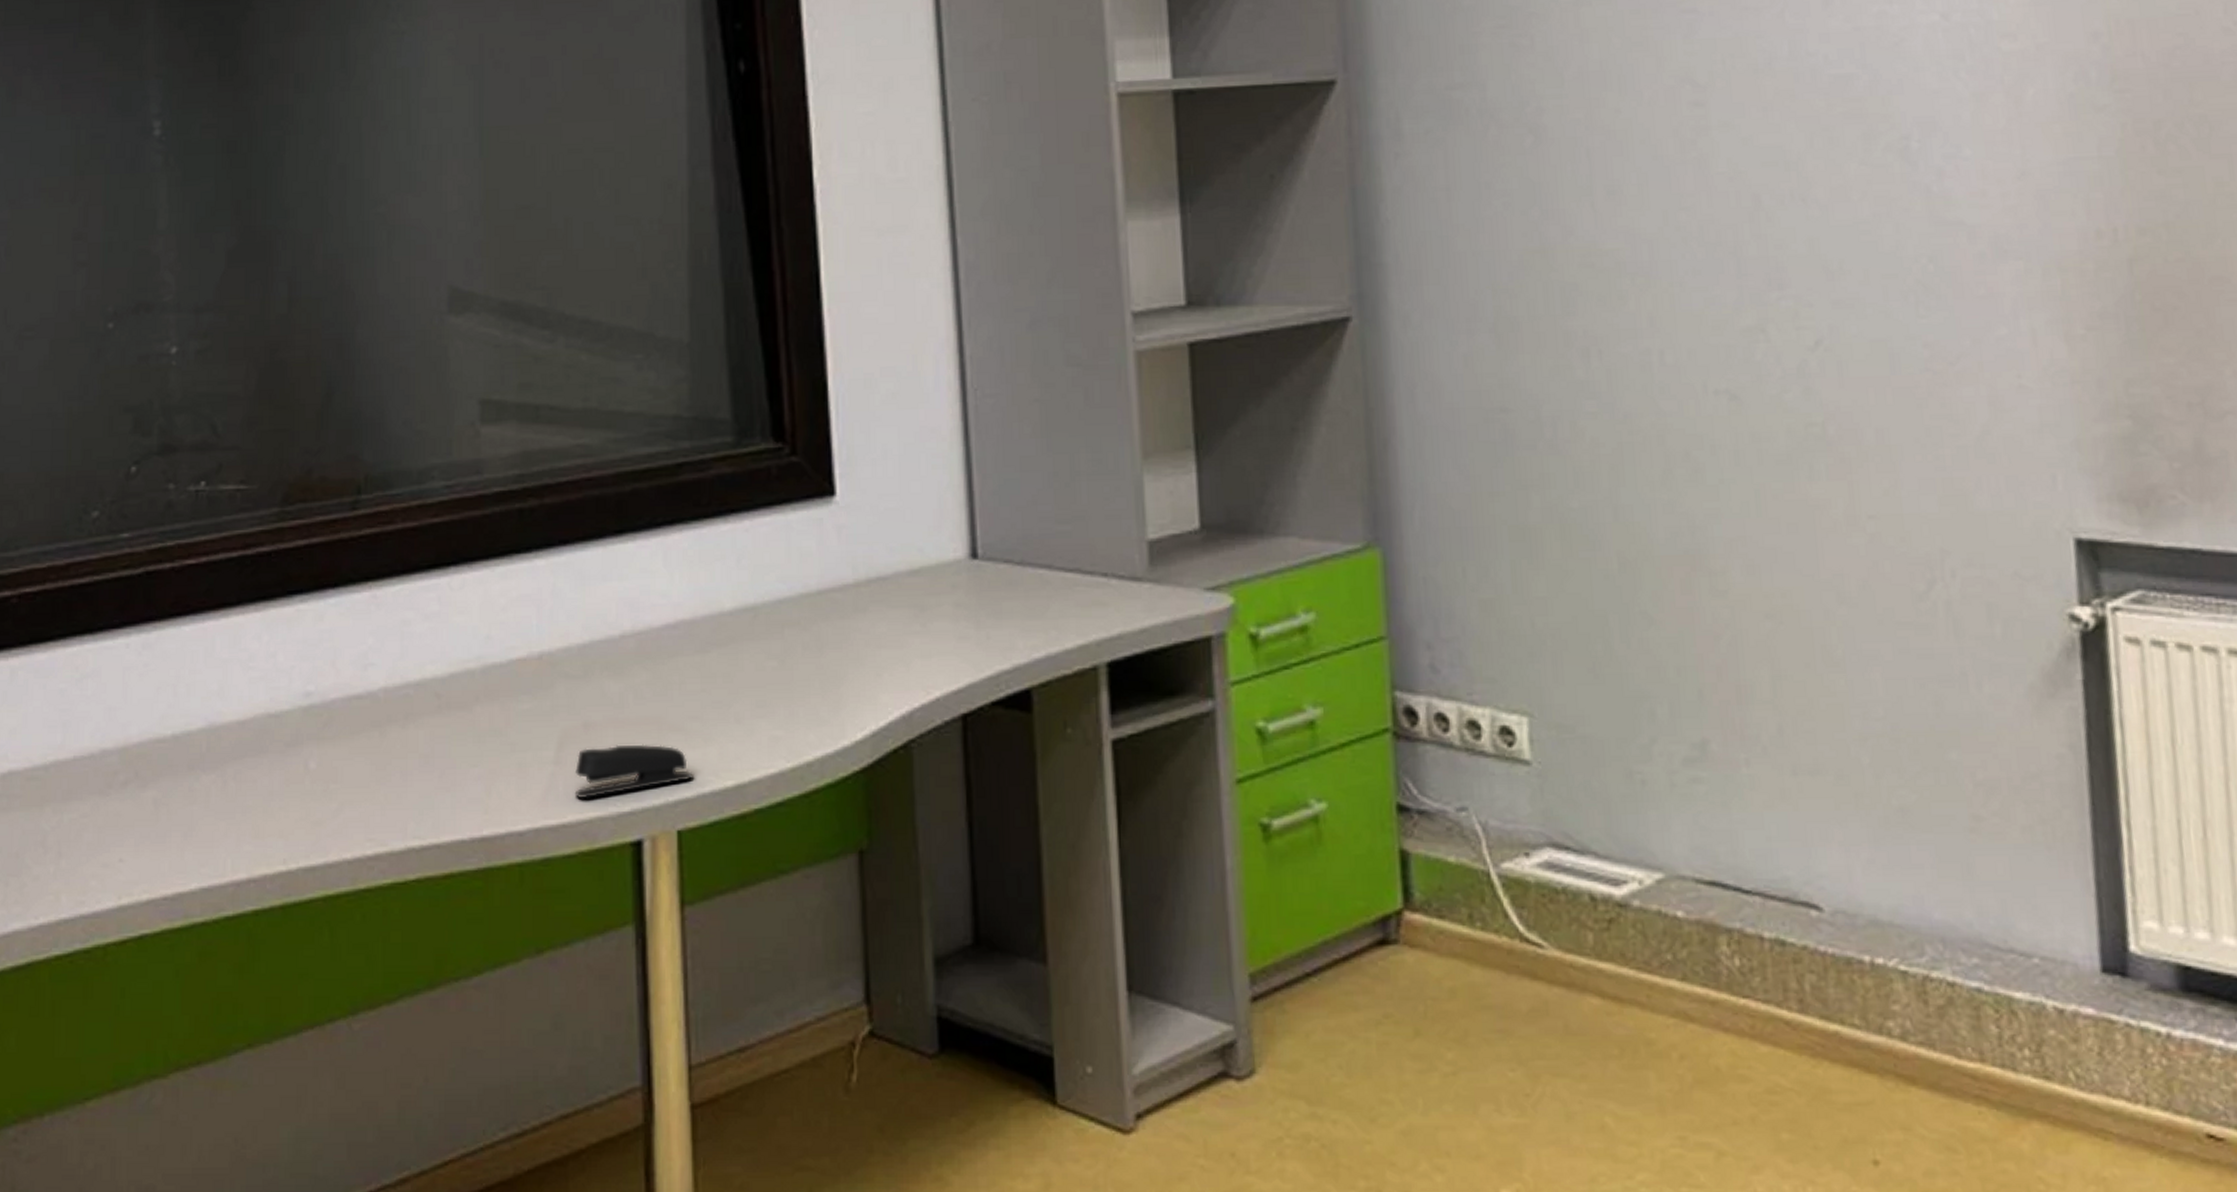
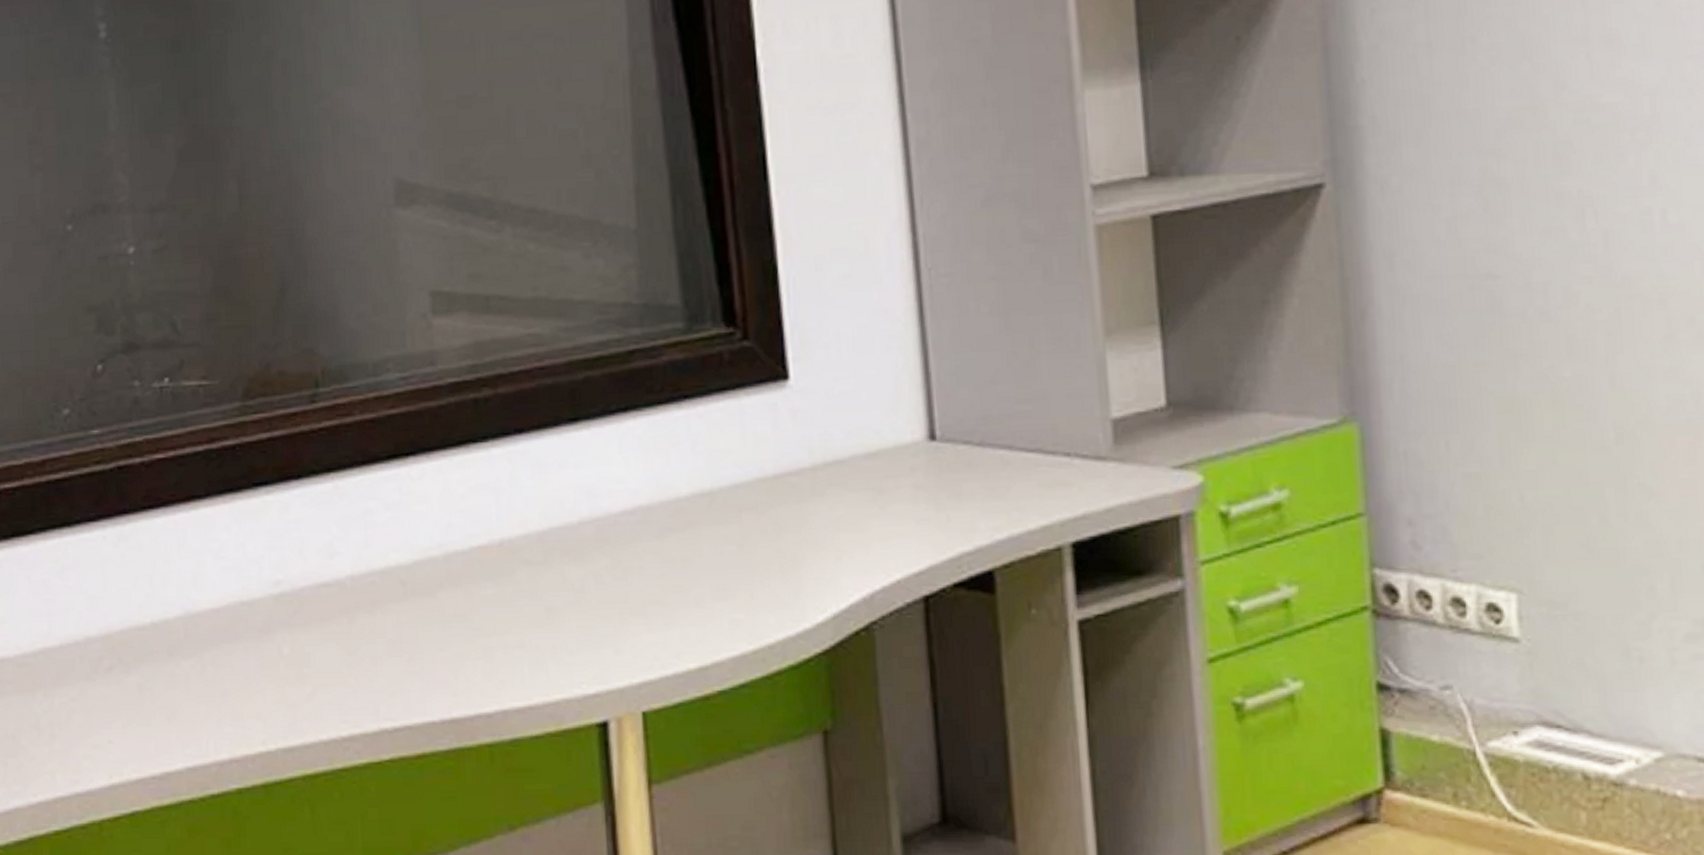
stapler: present [574,744,695,799] -> none [540,628,657,682]

